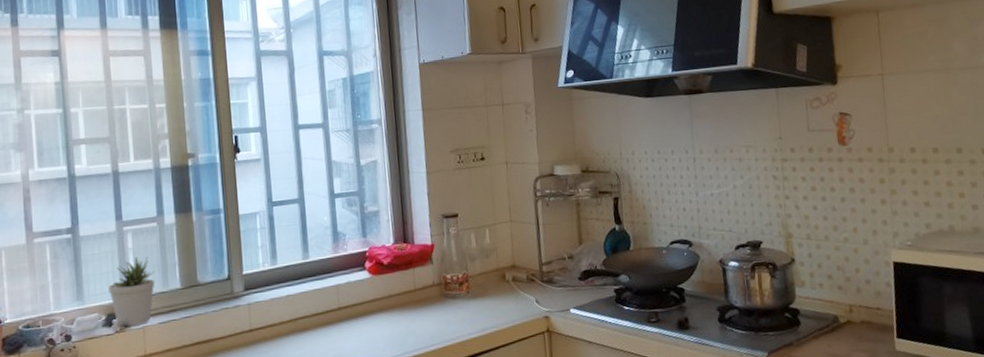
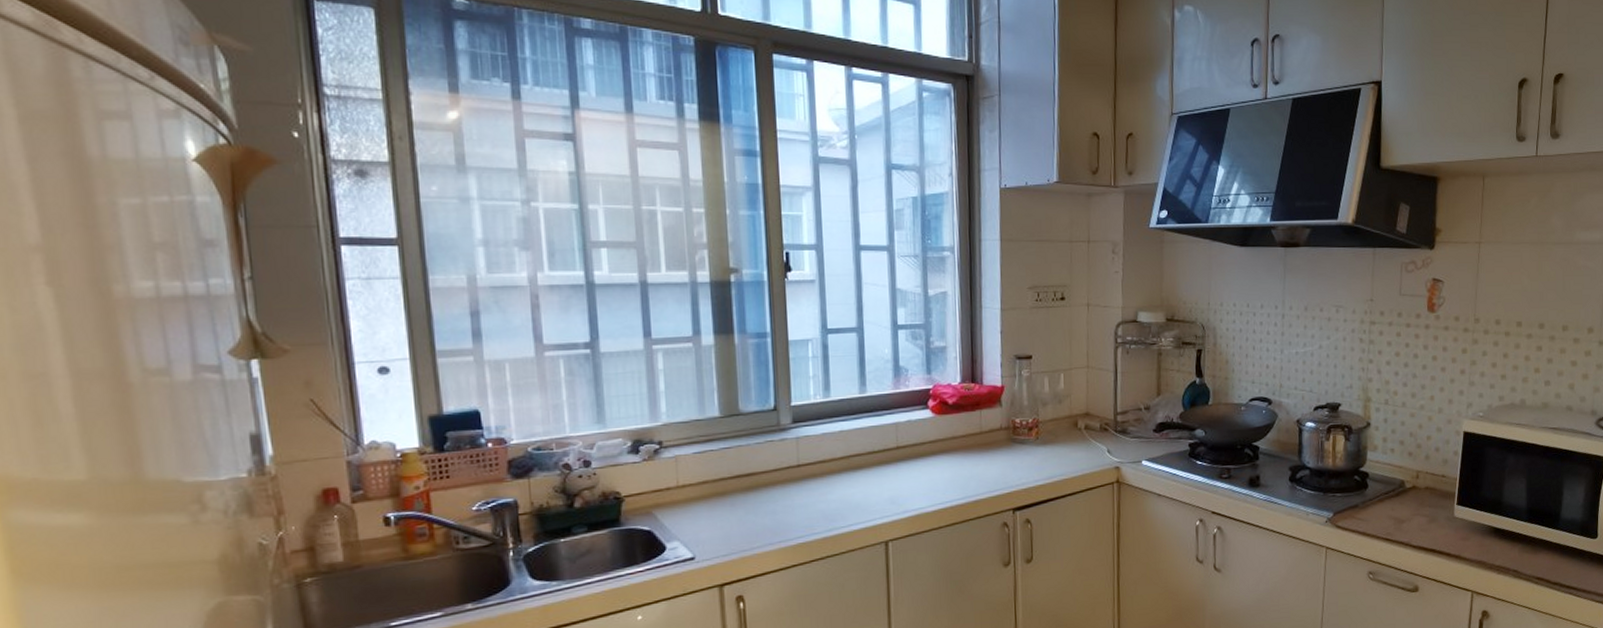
potted plant: present [108,257,155,327] -> none [635,379,690,455]

